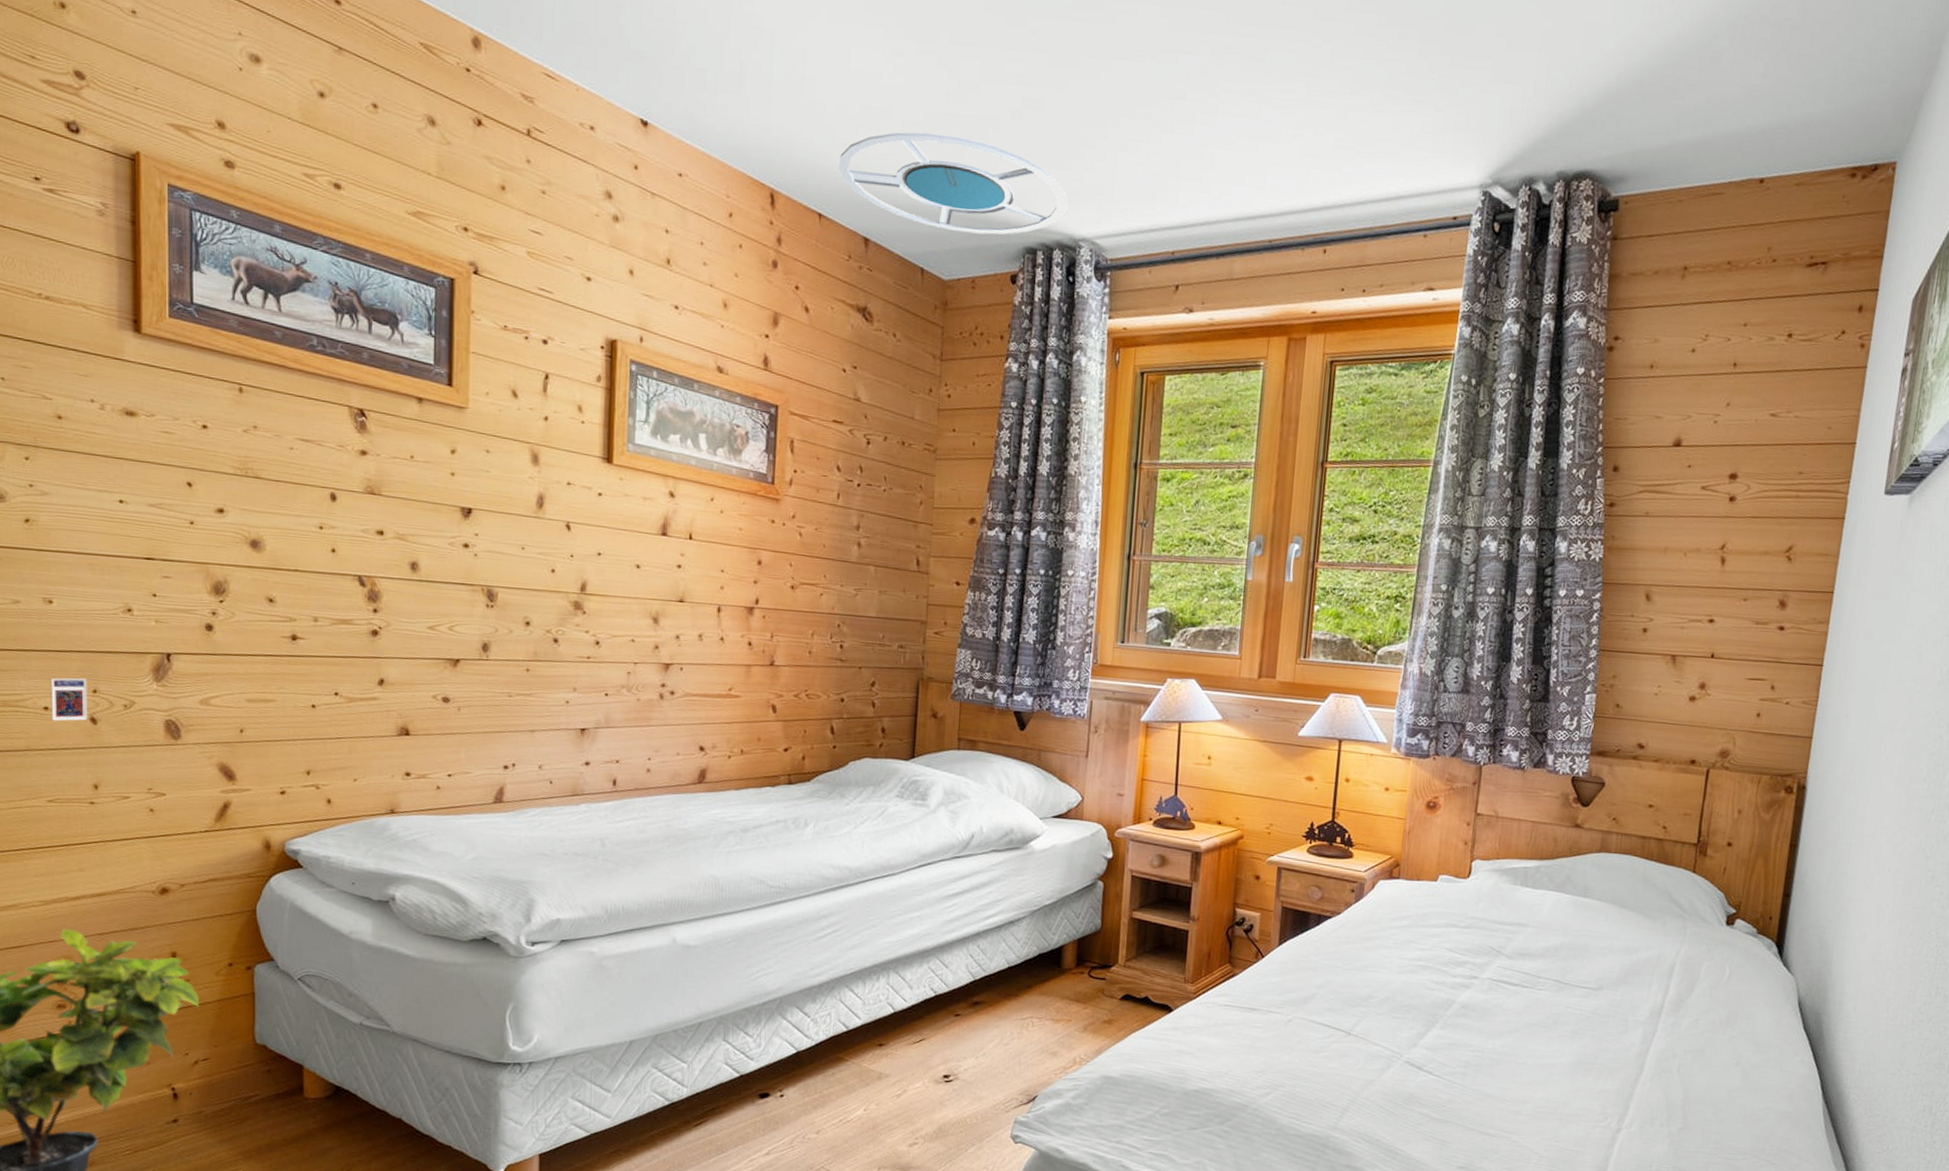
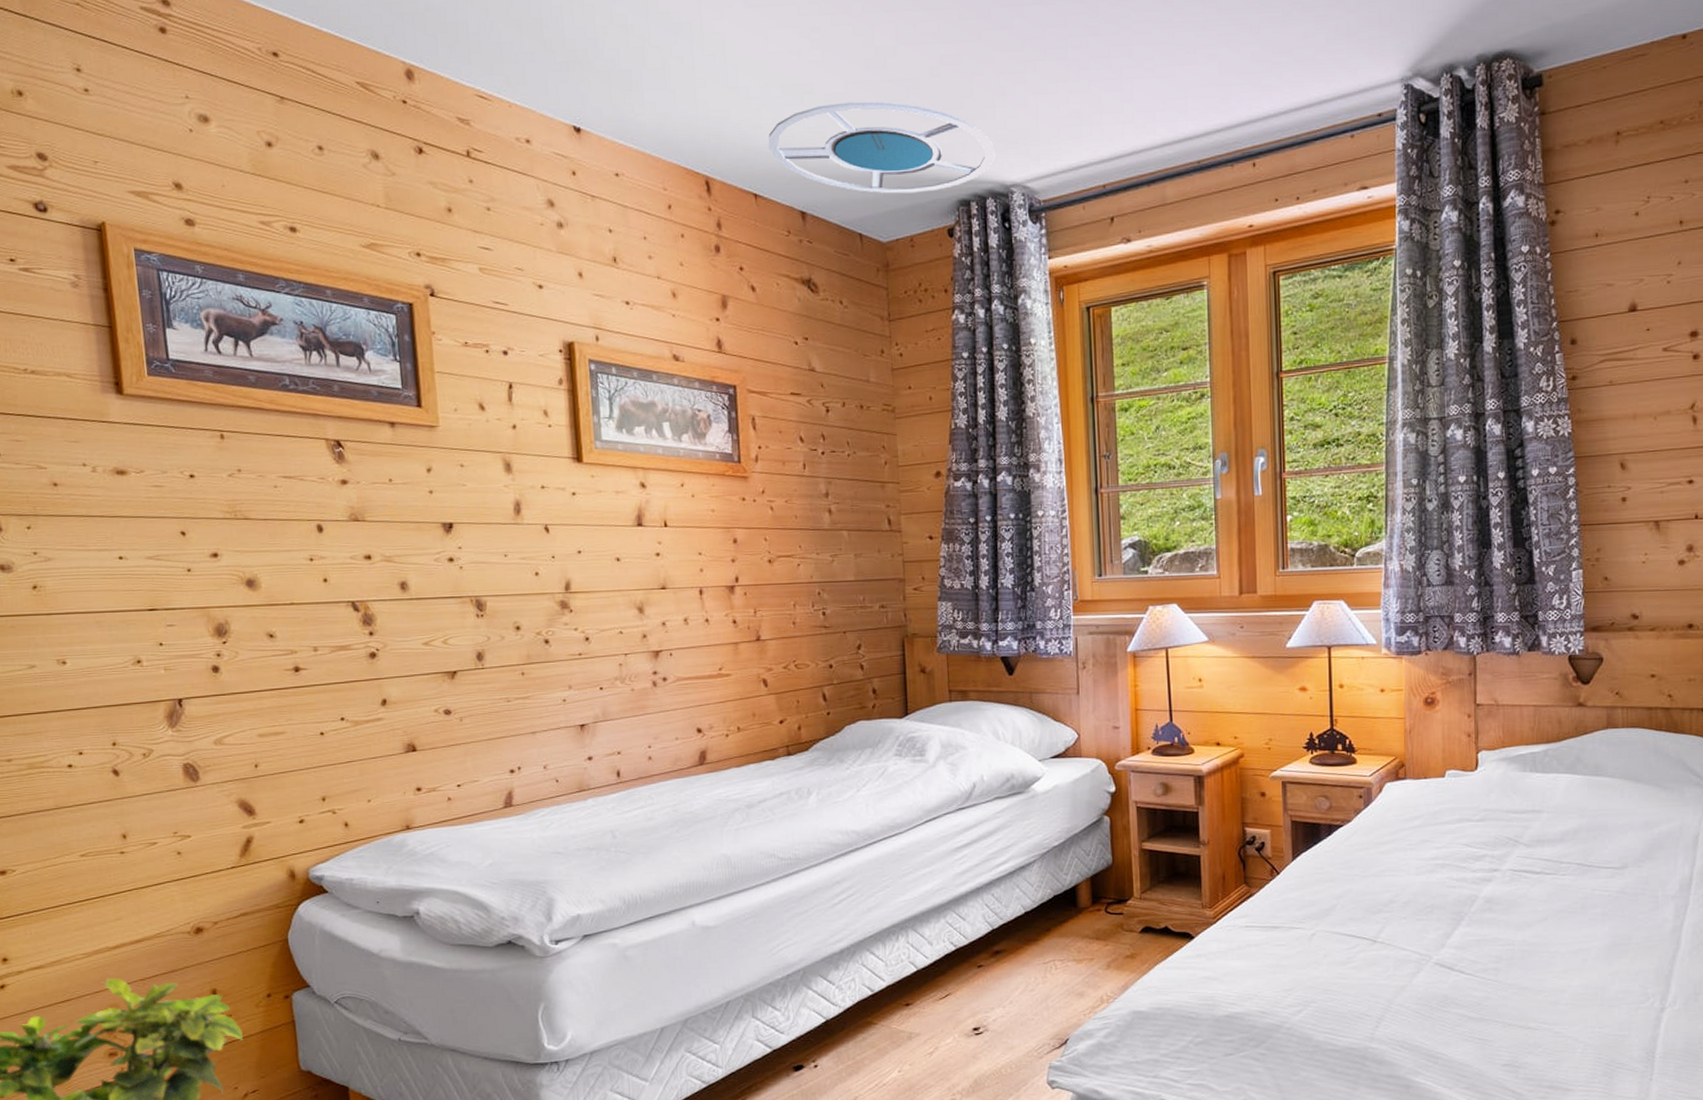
trading card: present [50,678,88,721] -> none [71,733,110,778]

